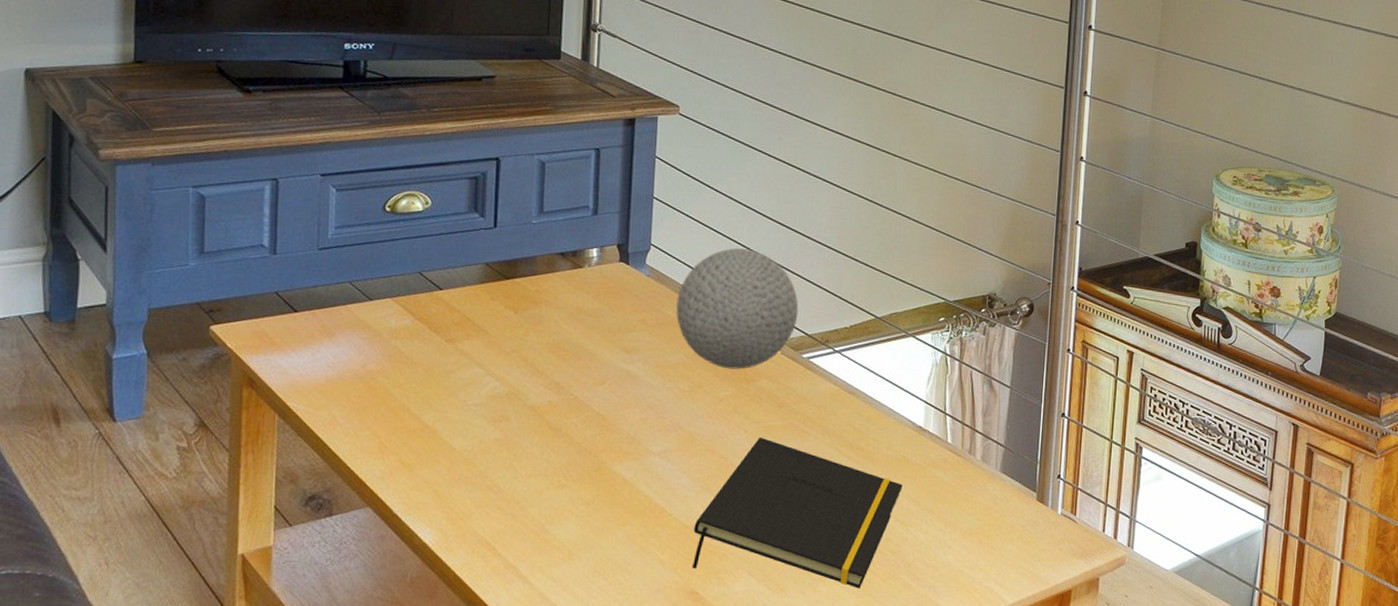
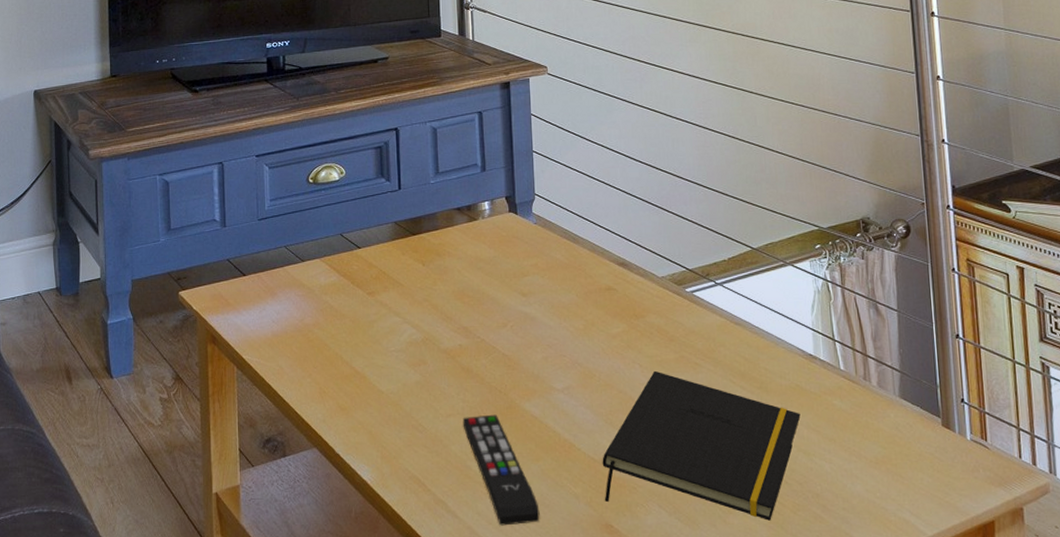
remote control: none [544,476,621,592] -> present [462,414,540,526]
decorative ball: present [676,248,799,370] -> none [563,192,677,307]

